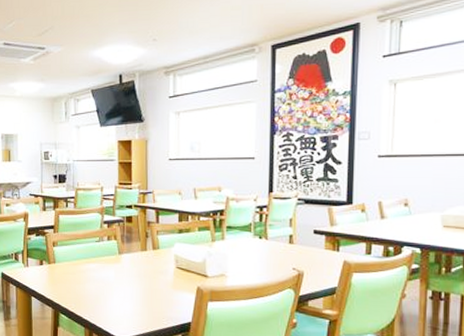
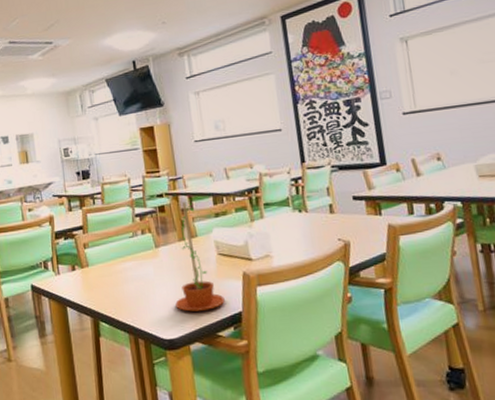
flower pot: none [131,214,177,317] -> present [175,201,225,312]

